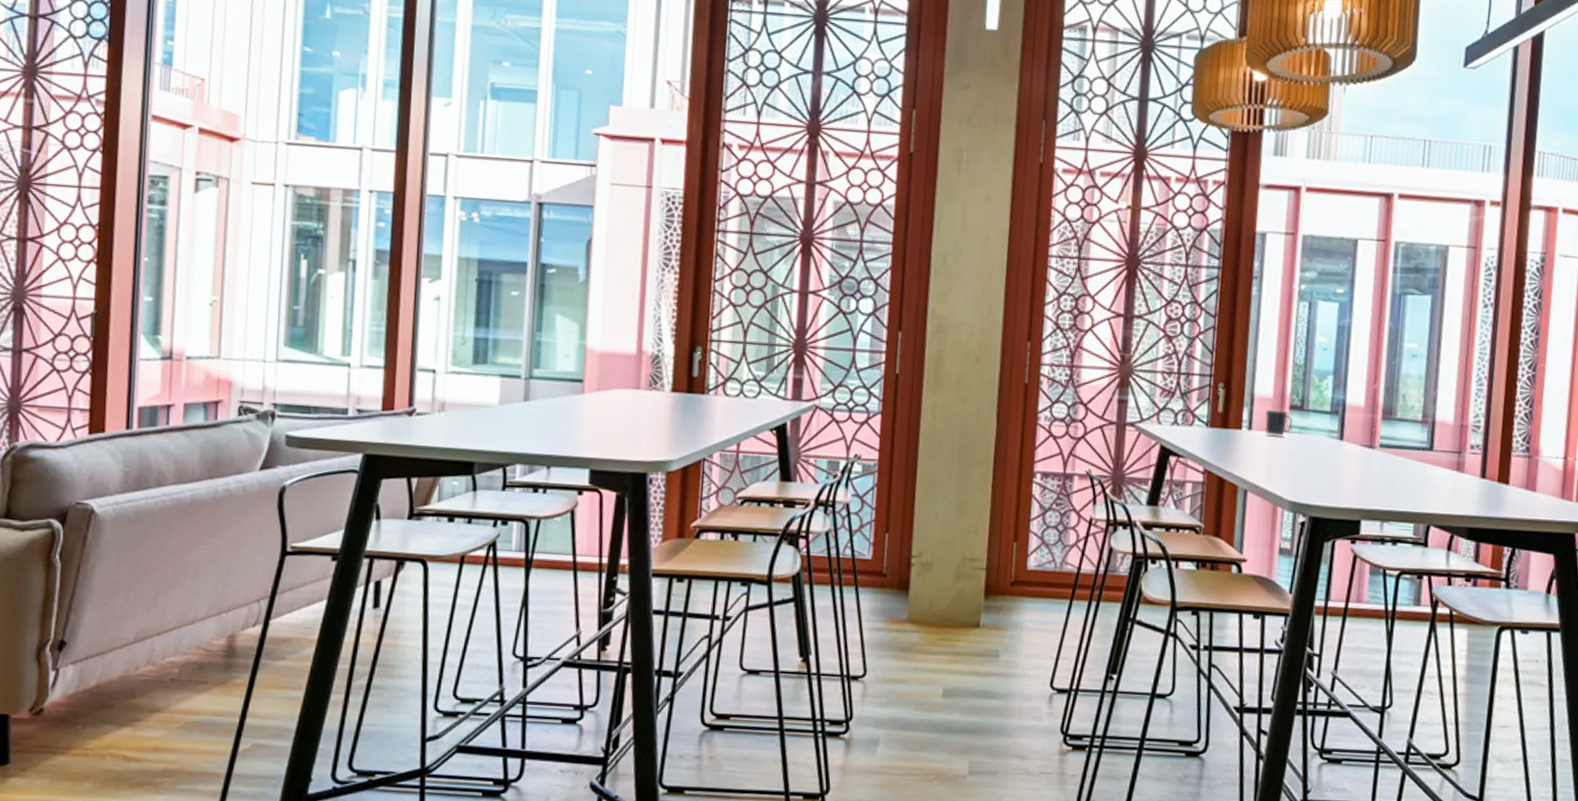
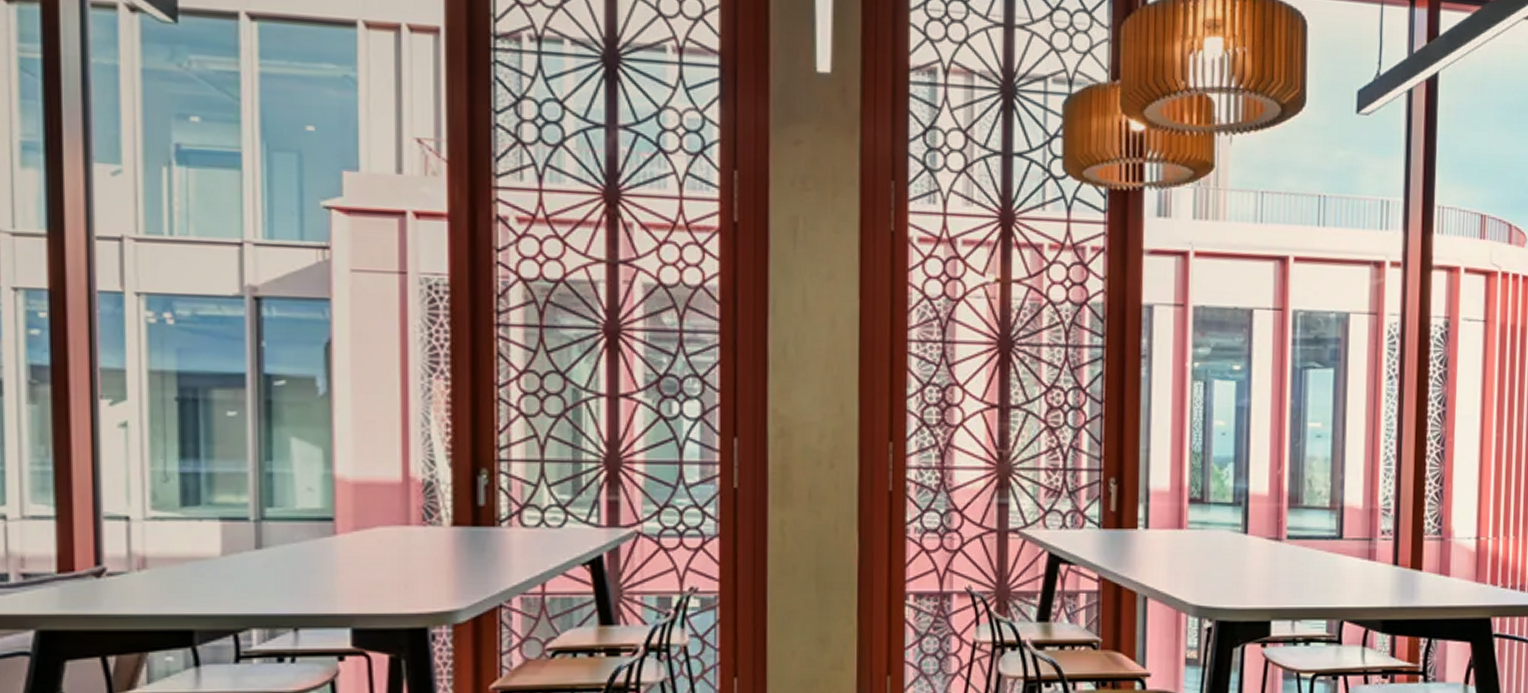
mug: present [1265,409,1292,437] -> none [1163,504,1192,535]

